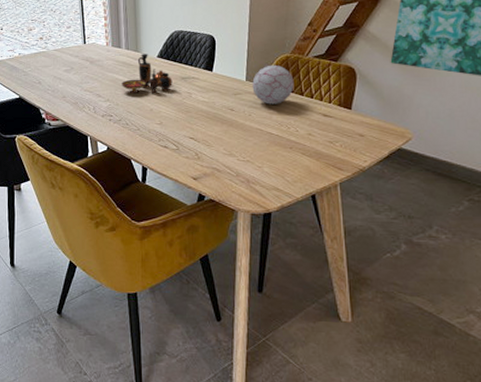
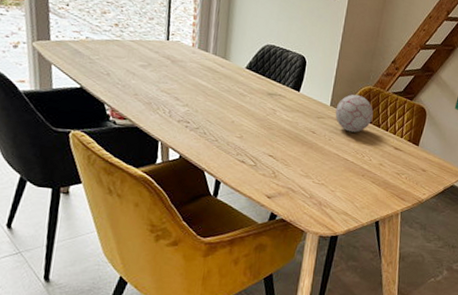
vase: present [122,54,173,93] -> none [204,62,259,105]

